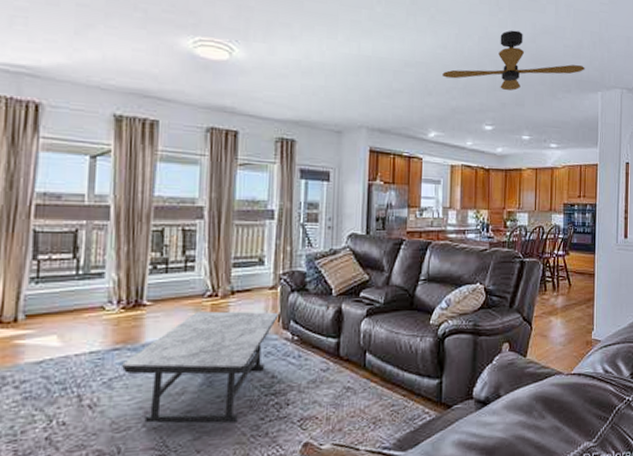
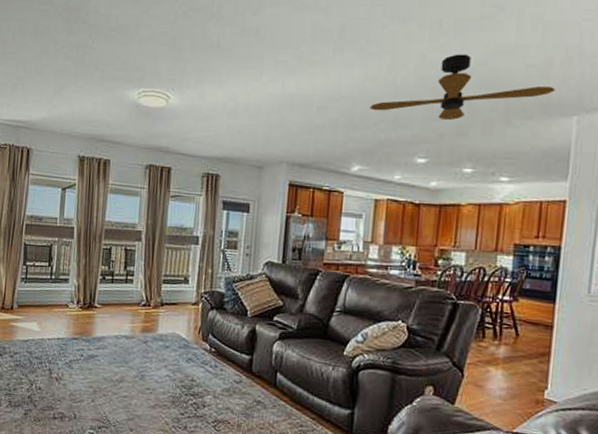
coffee table: present [120,311,279,424] -> none [78,317,199,412]

